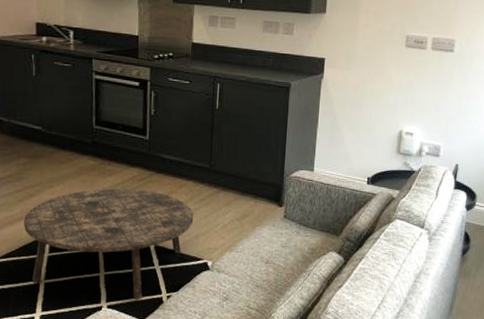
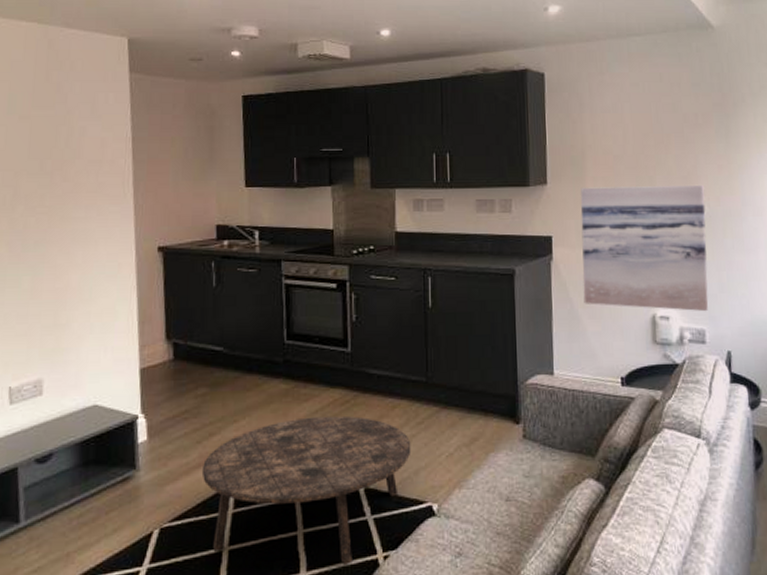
wall art: none [345,18,459,132] -> present [580,184,708,312]

